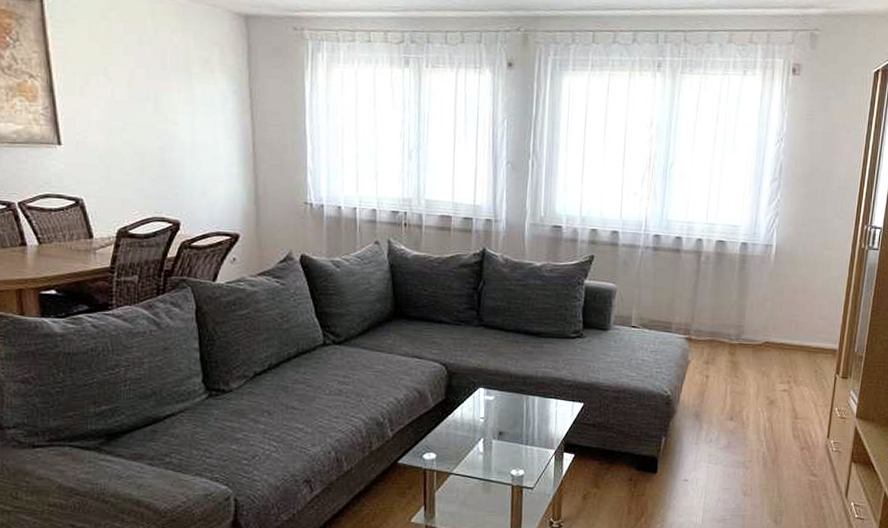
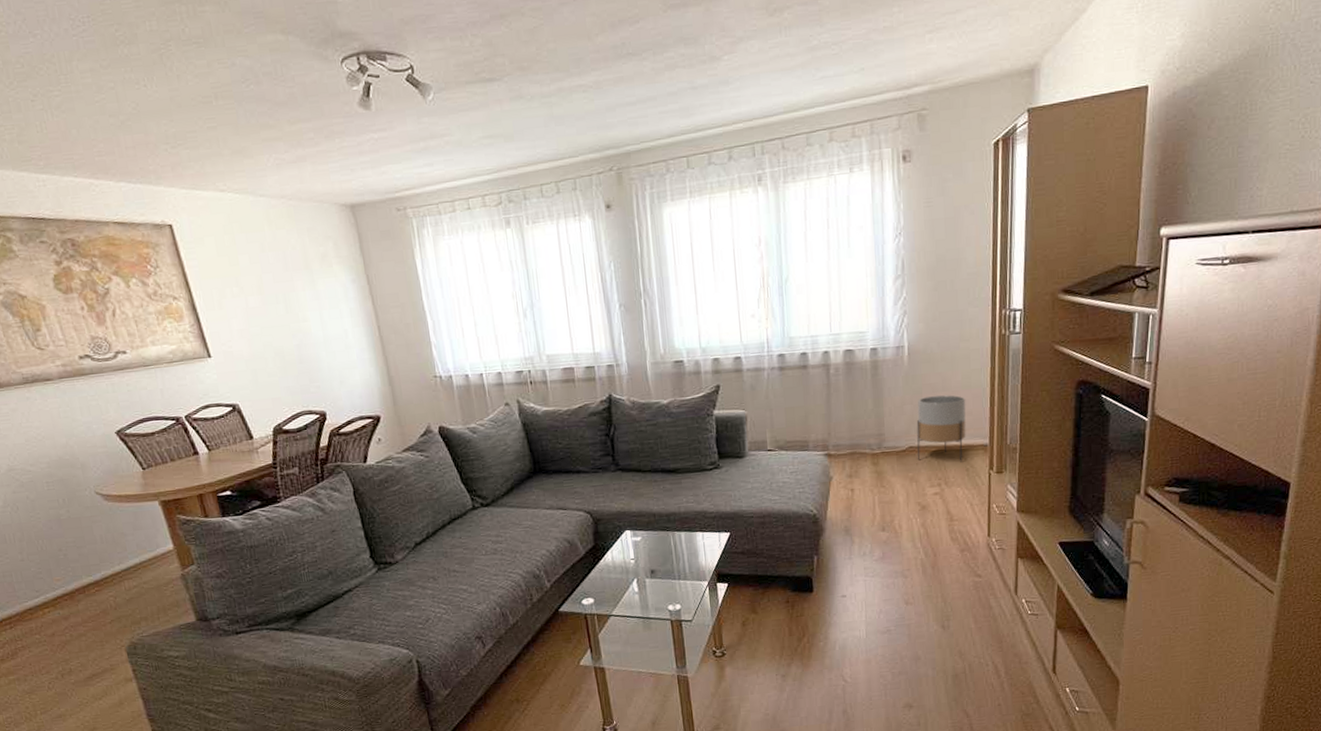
planter: none [771,296,823,363] -> present [916,395,966,462]

